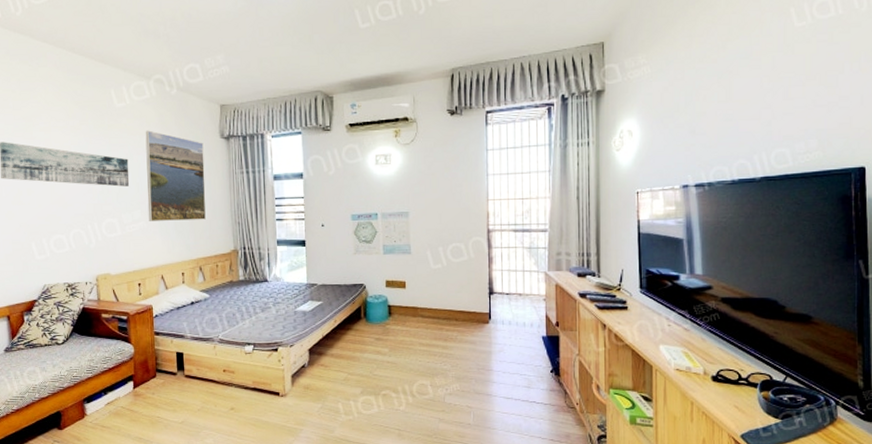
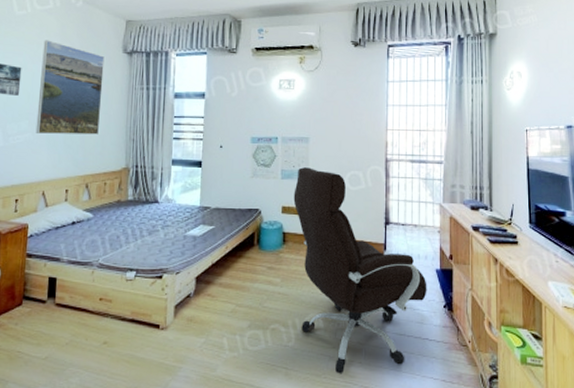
office chair: none [396,242,534,435] -> present [293,167,427,374]

